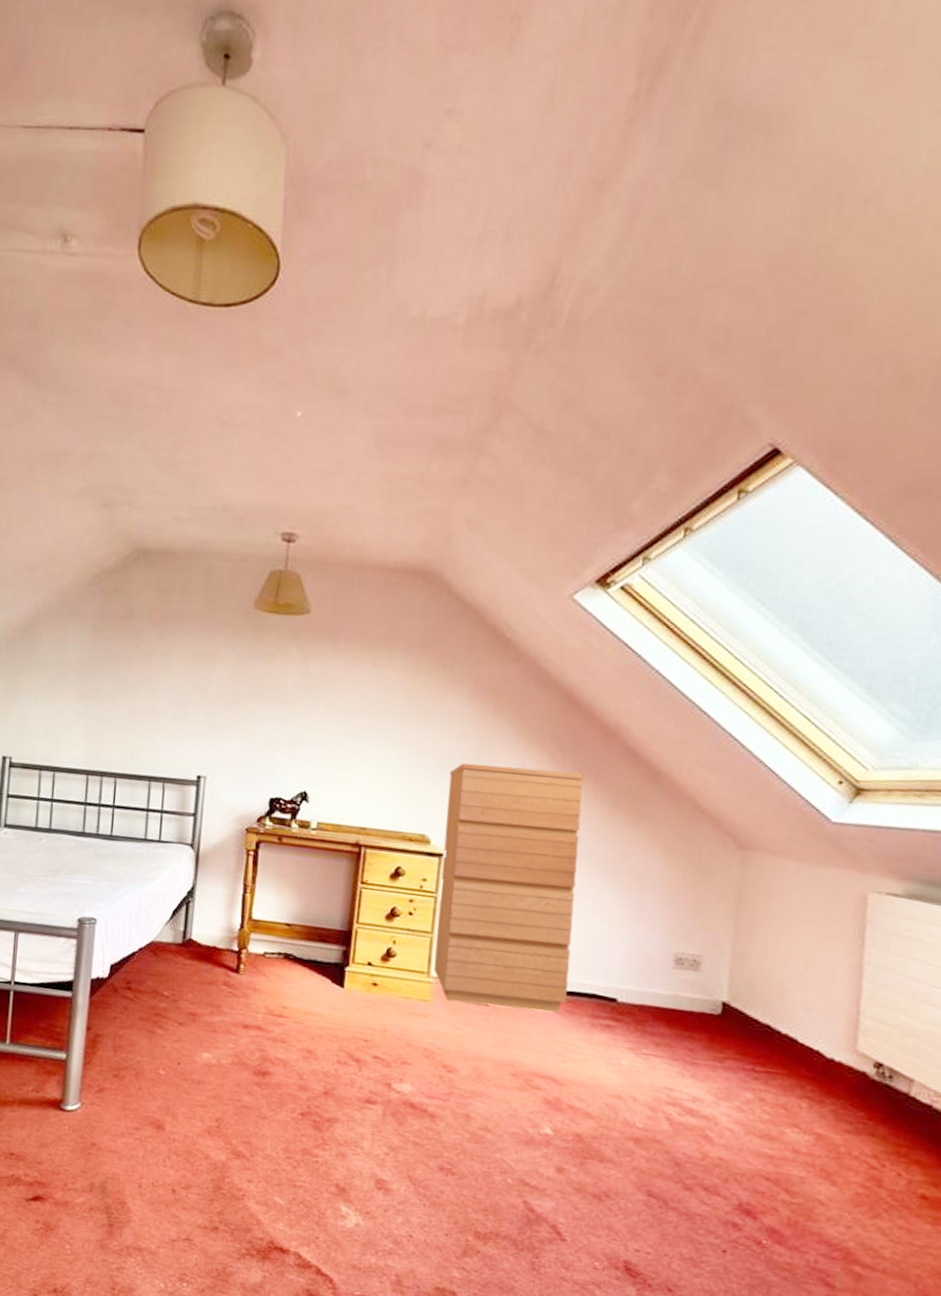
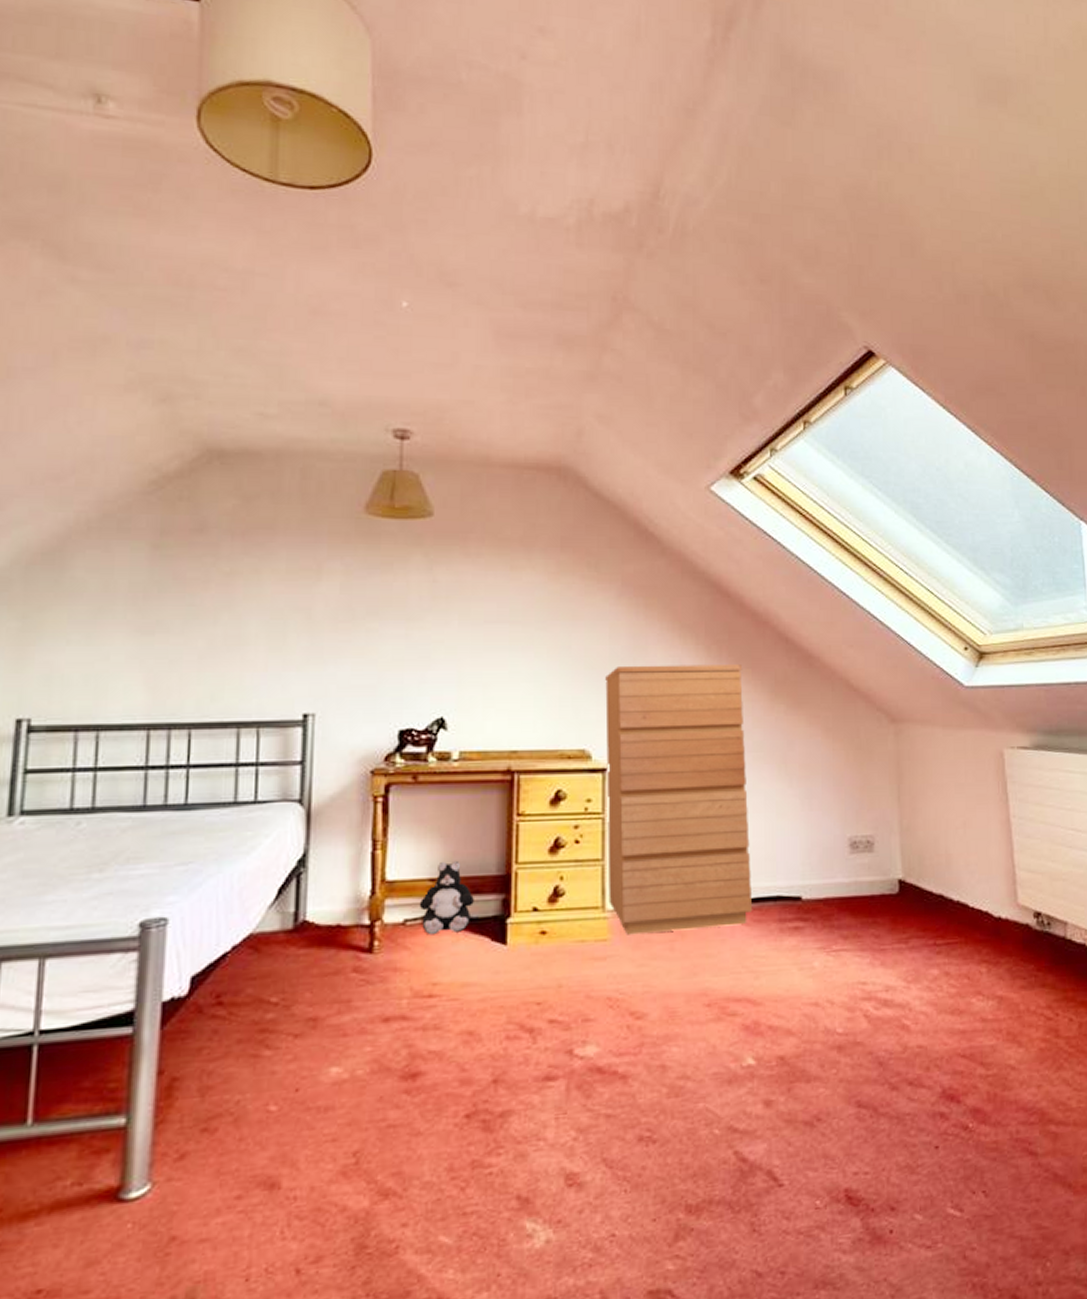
plush toy: none [276,912,320,971] -> present [419,862,474,935]

